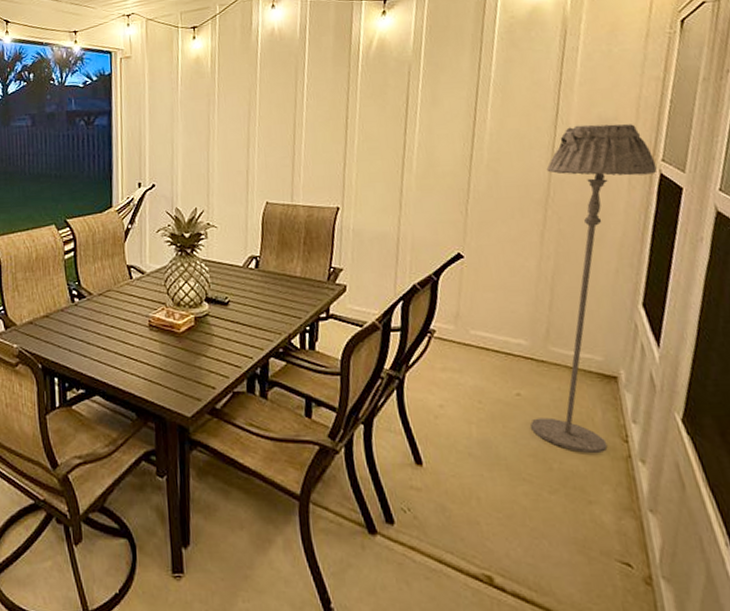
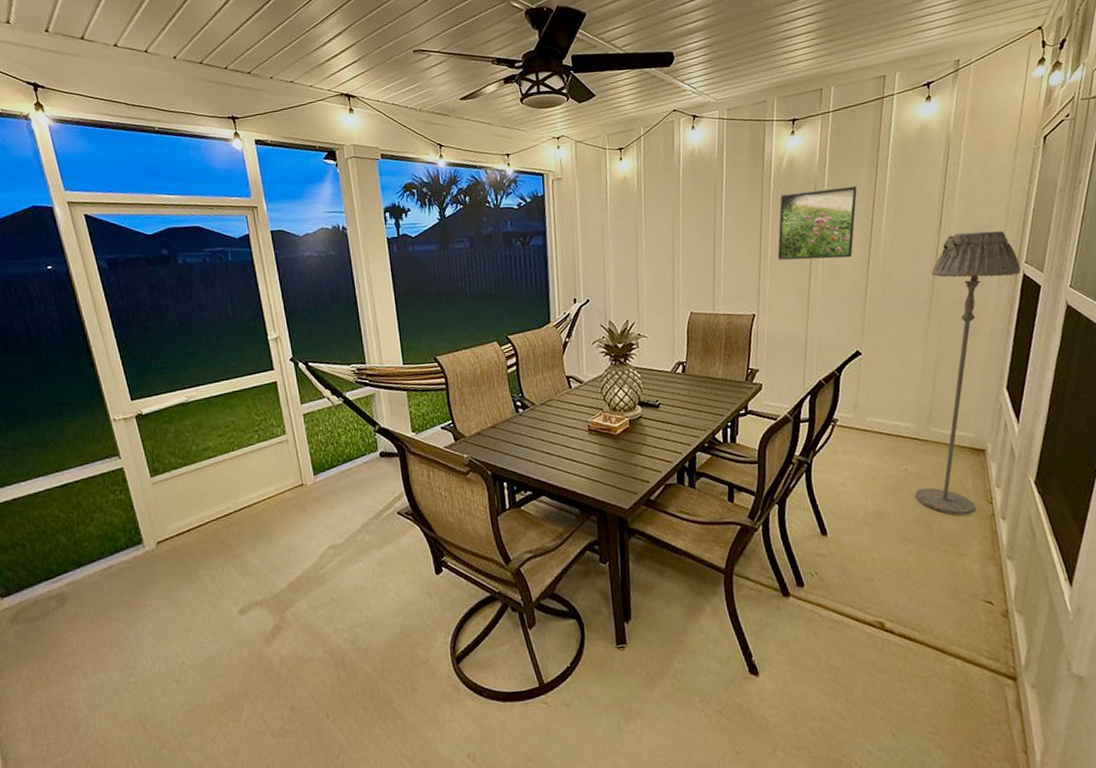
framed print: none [365,70,458,149] -> present [777,186,857,260]

